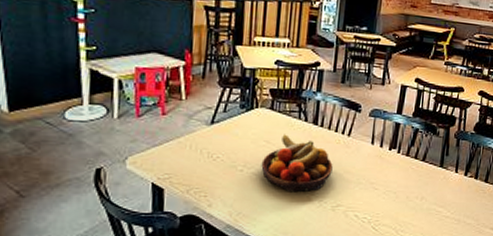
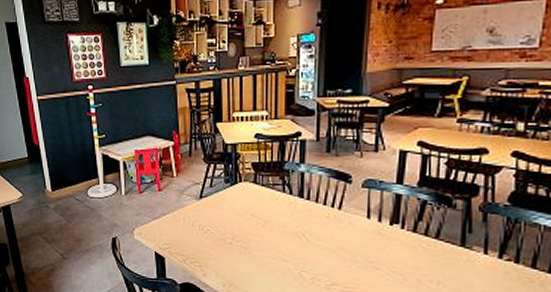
fruit bowl: present [261,134,333,193] -> none [249,207,324,268]

